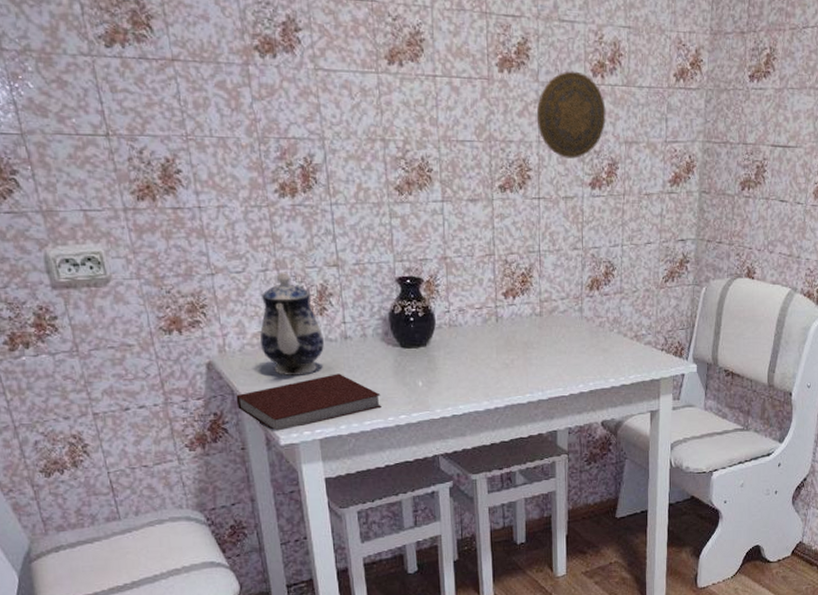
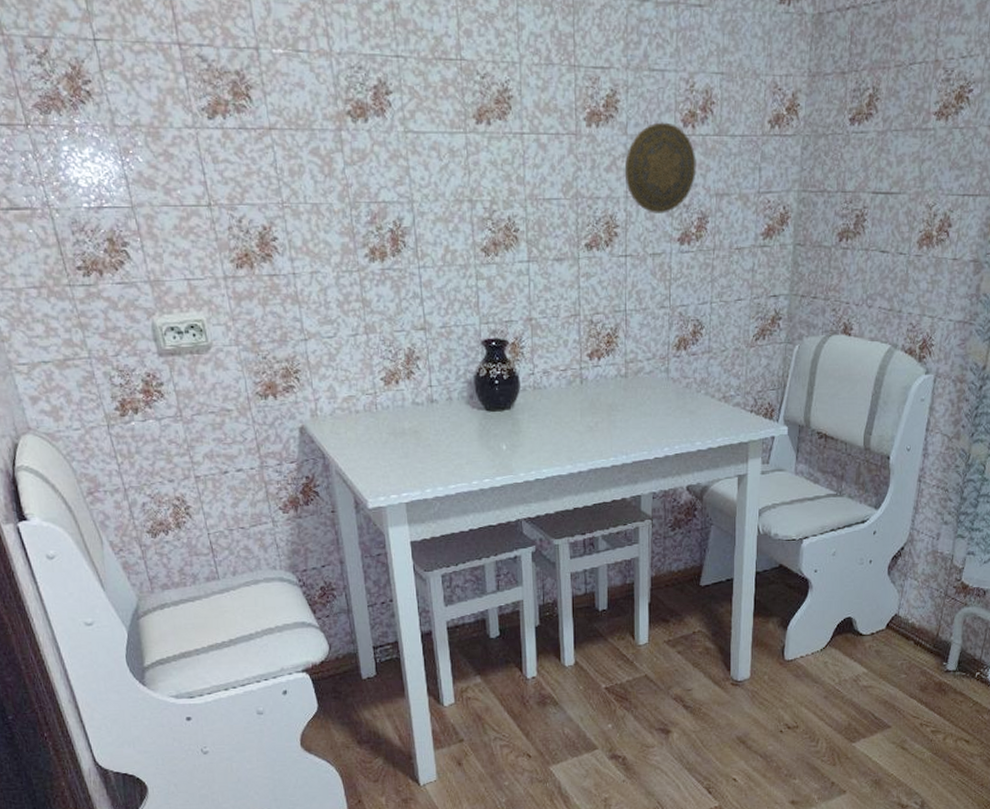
notebook: present [236,374,382,431] -> none [327,437,466,494]
teapot: present [259,272,324,376] -> none [349,336,411,439]

